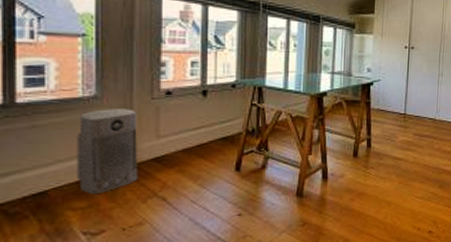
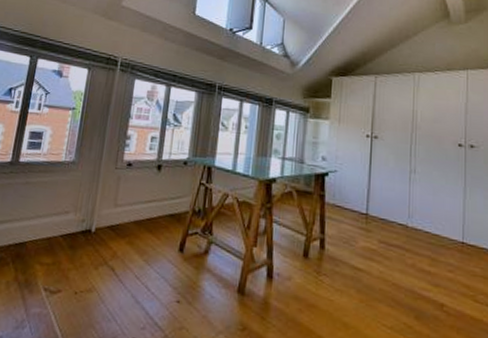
air purifier: present [77,109,139,195] -> none [48,173,102,253]

